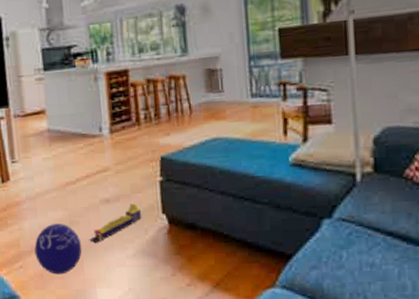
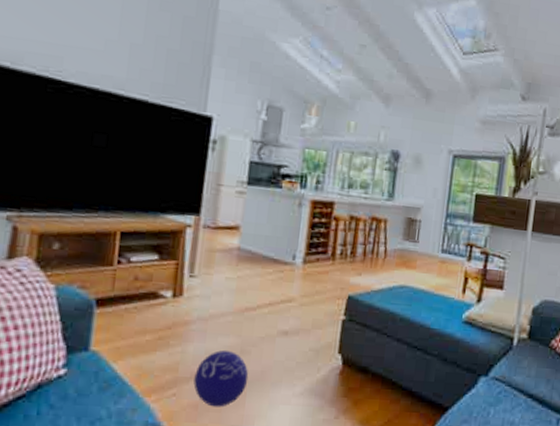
architectural model: present [89,202,142,243] -> none [258,338,319,376]

